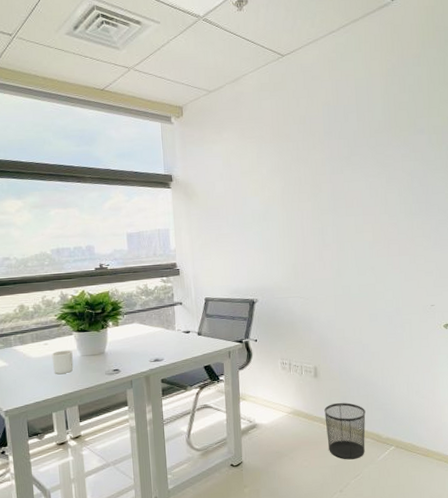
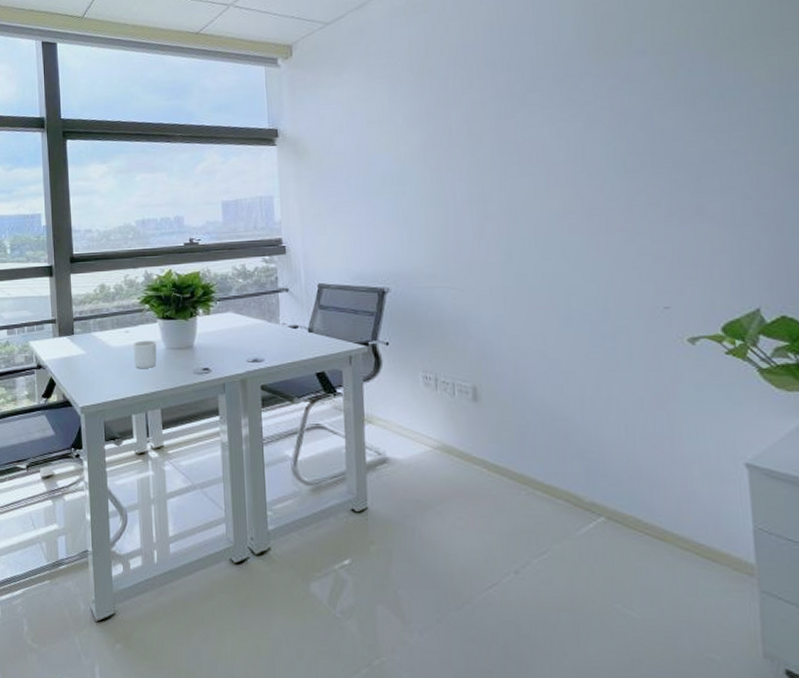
waste bin: present [324,402,366,460] -> none [488,442,556,528]

